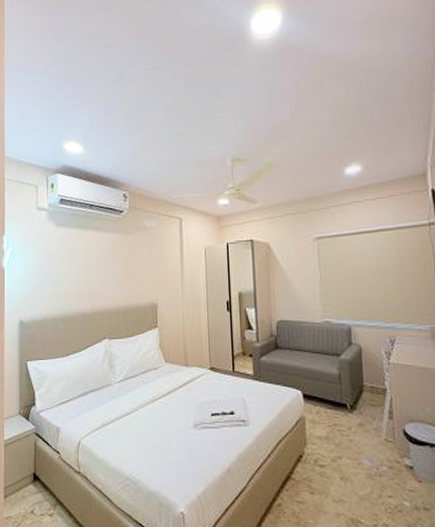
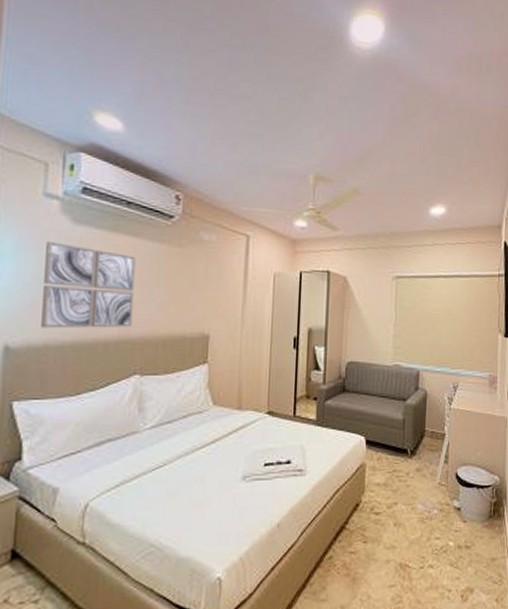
wall art: none [40,242,100,306] -> present [41,242,136,329]

